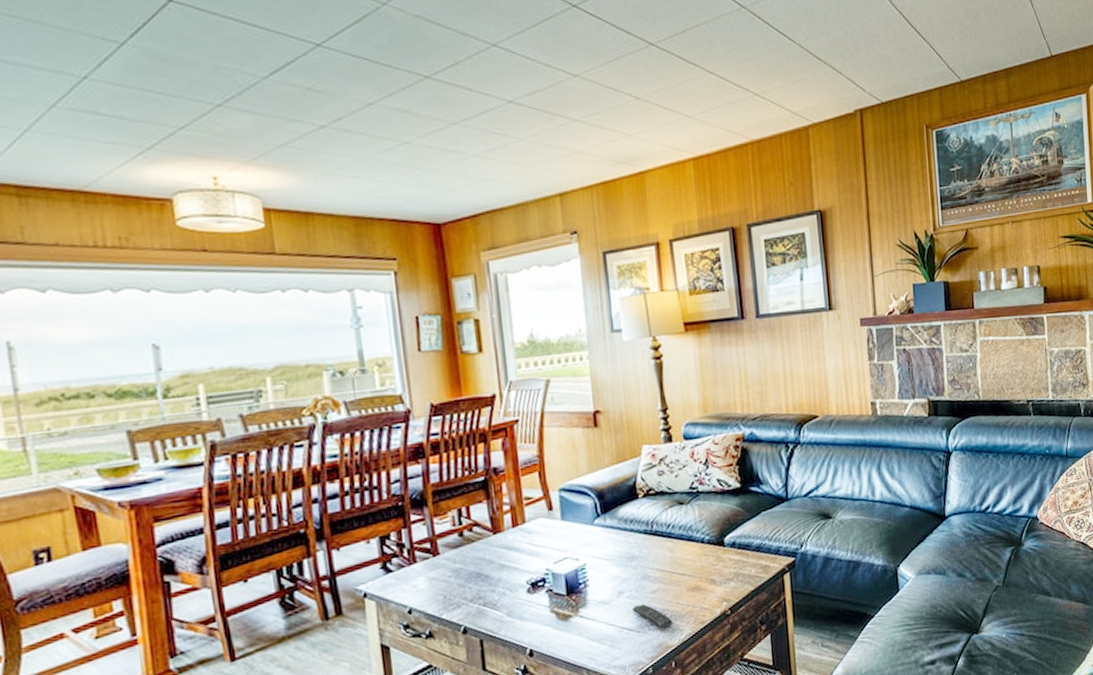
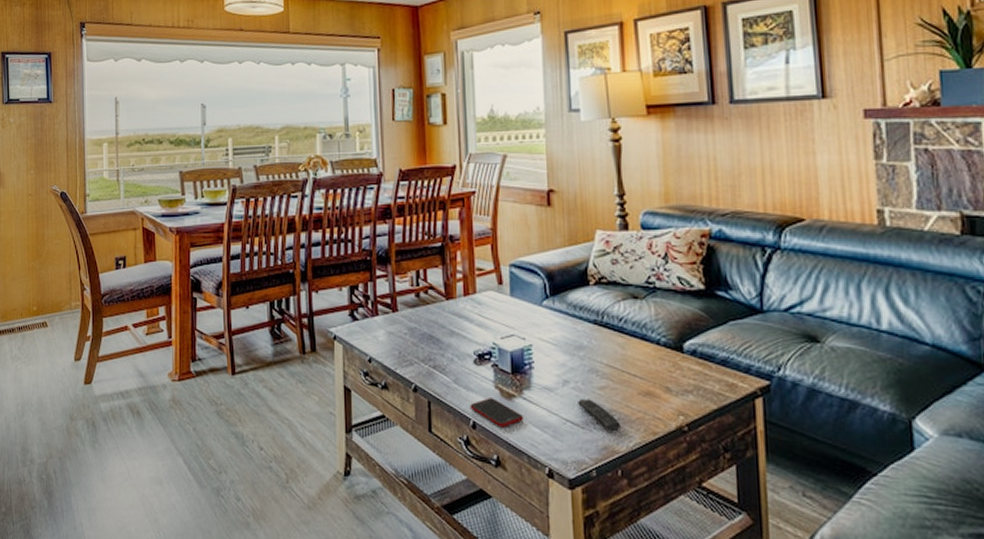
cell phone: none [525,622,581,650] -> present [470,398,523,428]

